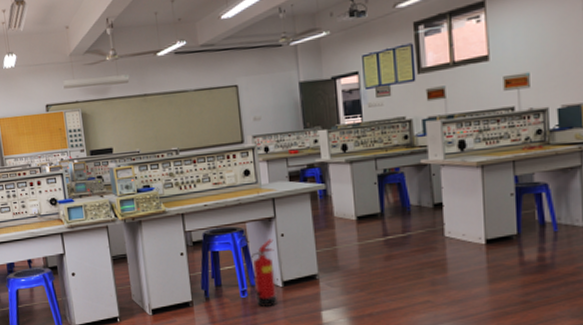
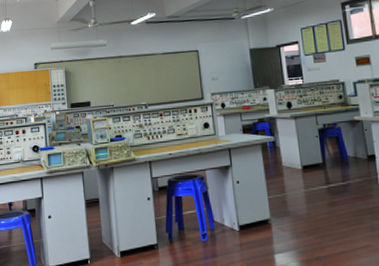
fire extinguisher: present [245,238,278,306] -> none [206,185,235,250]

